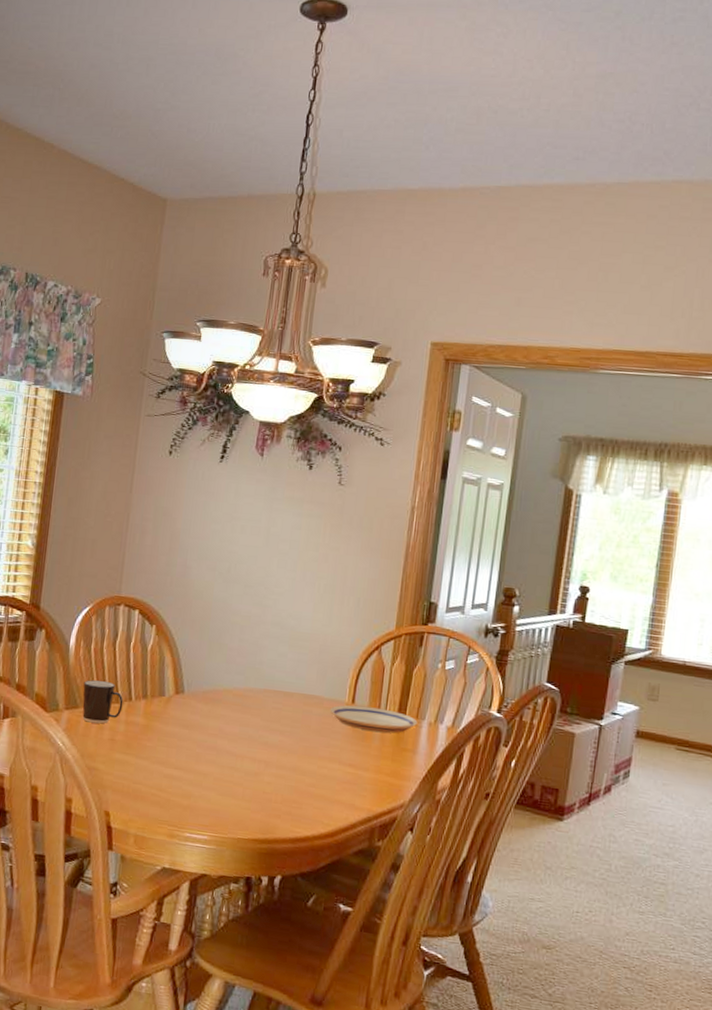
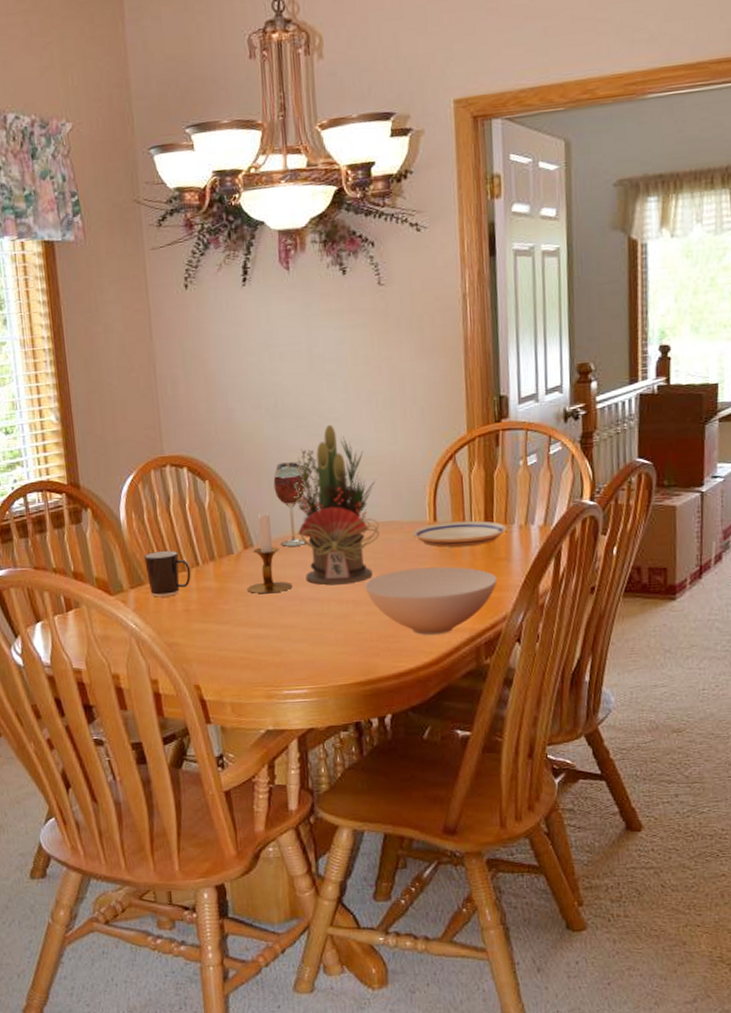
candlestick: none [171,664,213,740] -> present [247,512,293,594]
wineglass: none [210,622,242,701] -> present [273,462,306,547]
flower arrangement: none [226,597,306,745] -> present [293,424,380,585]
bowl: none [278,741,401,810] -> present [365,566,498,636]

